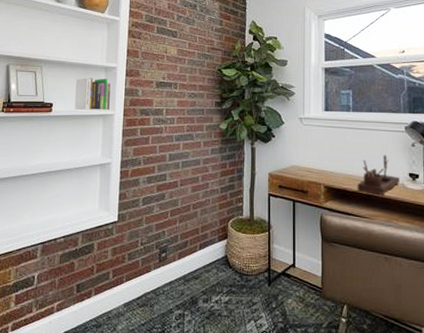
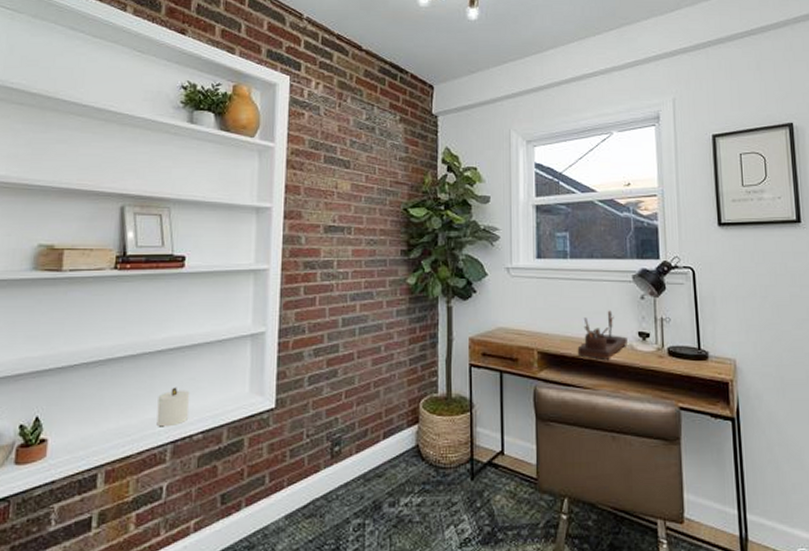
candle: none [31,201,55,232] -> present [156,387,190,427]
books: present [74,78,111,110] -> none [215,222,264,264]

